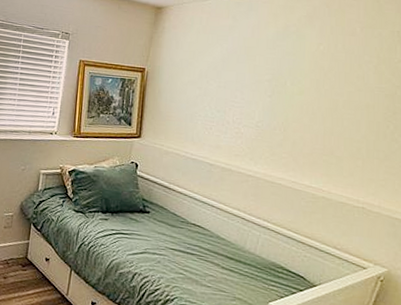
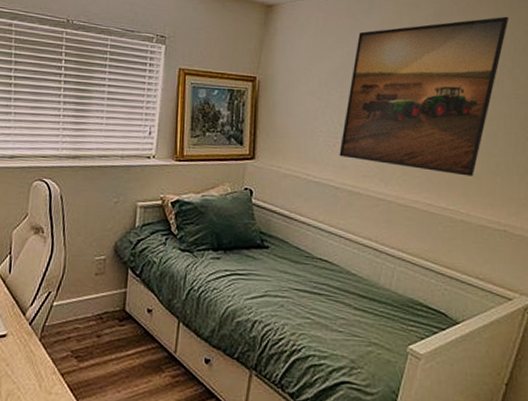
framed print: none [215,18,377,159] -> present [339,16,509,176]

